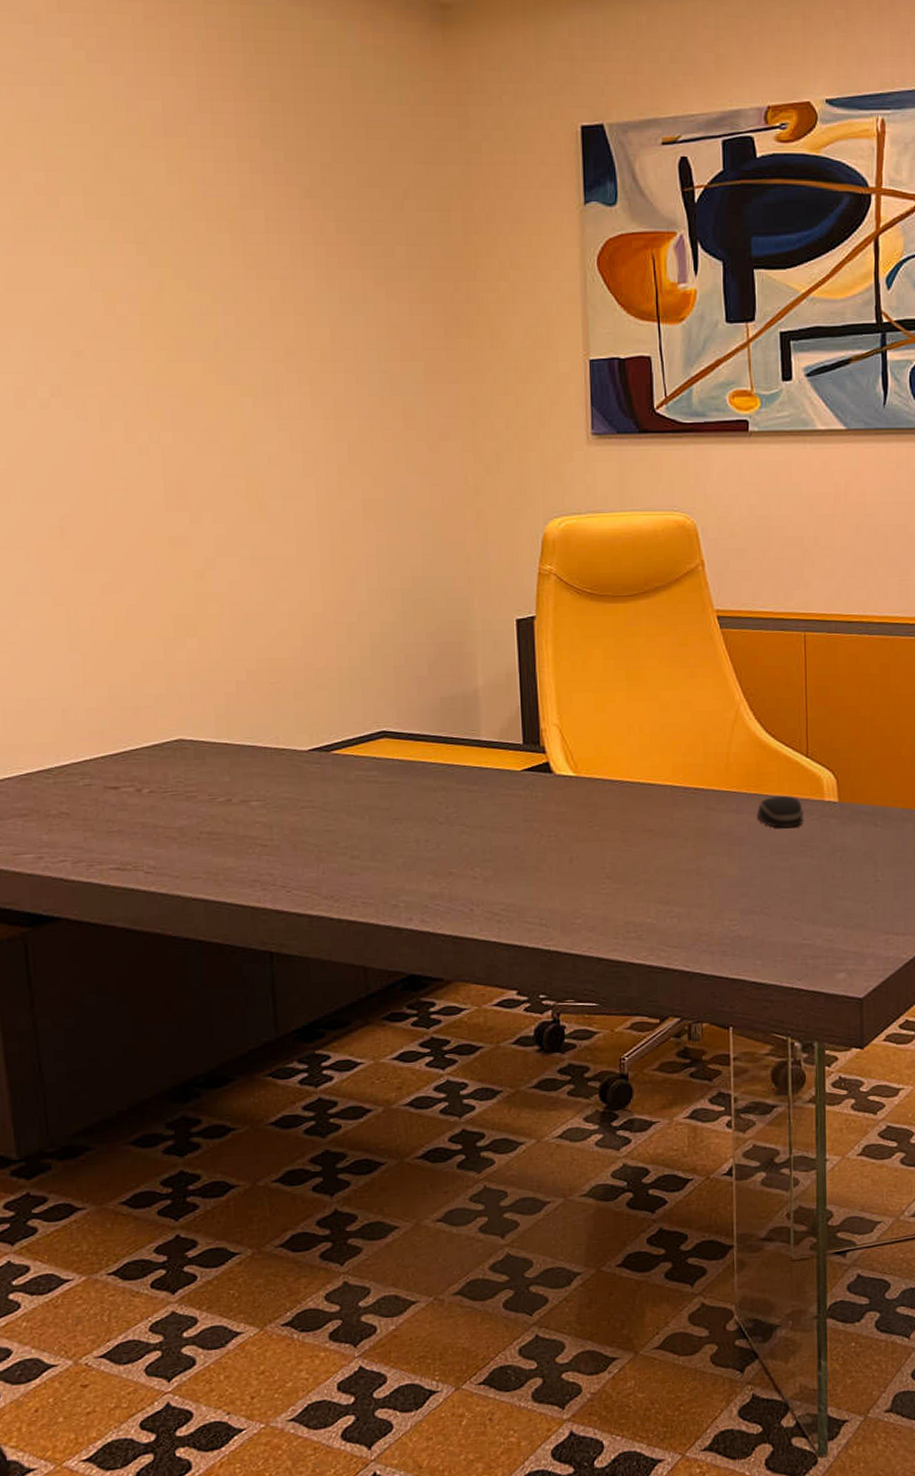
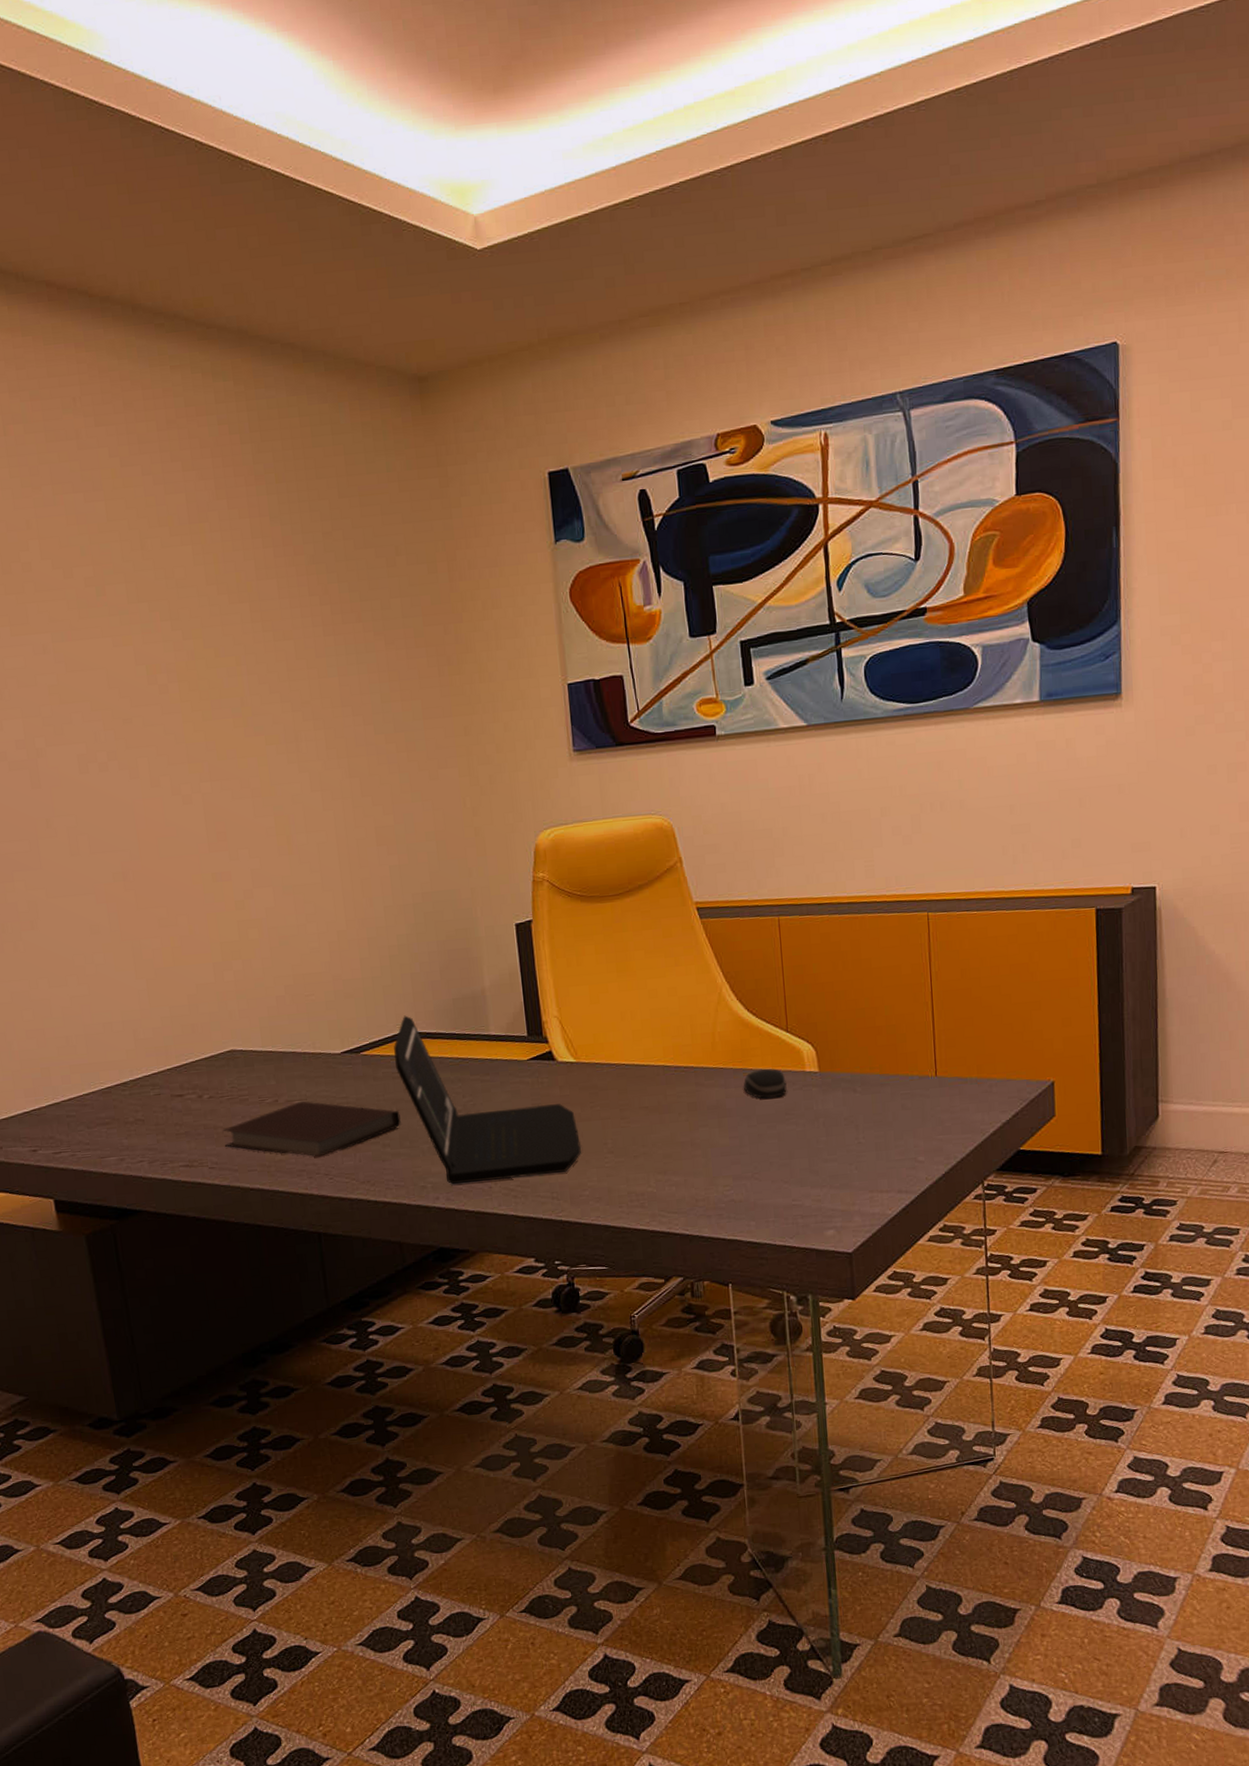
notebook: none [163,802,374,866] -> present [222,1101,401,1157]
laptop: none [370,712,577,905] -> present [394,1015,582,1185]

